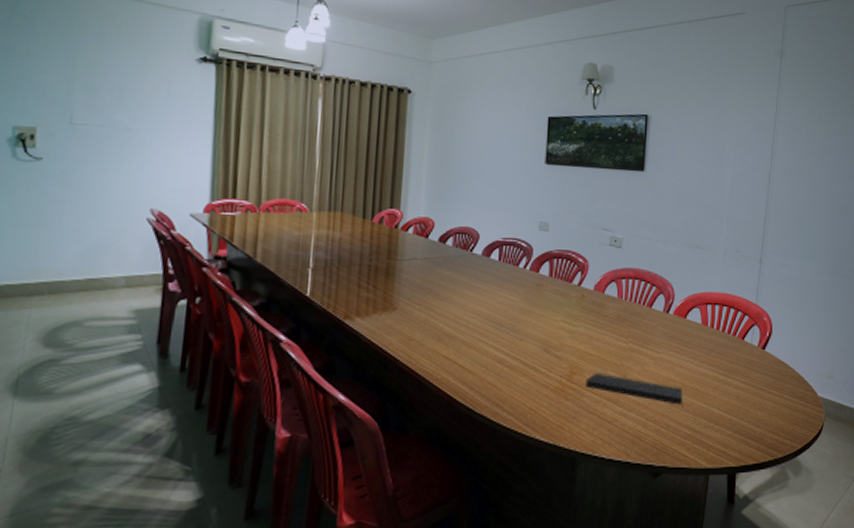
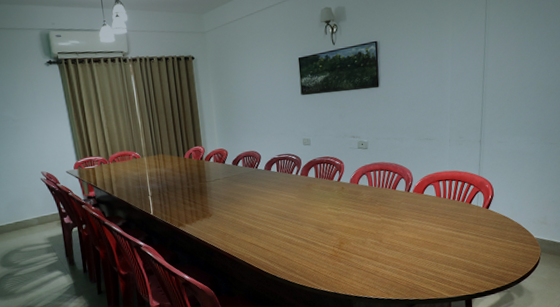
notepad: present [585,372,683,408] -> none [352,240,427,258]

